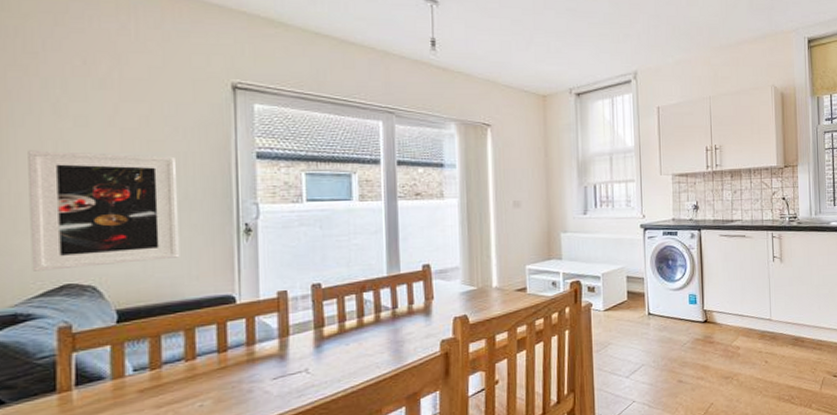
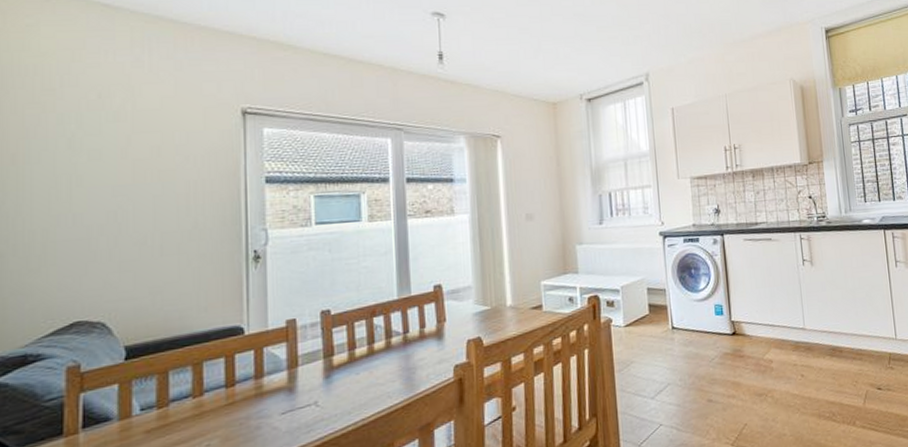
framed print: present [28,150,180,272] -> none [43,185,189,310]

